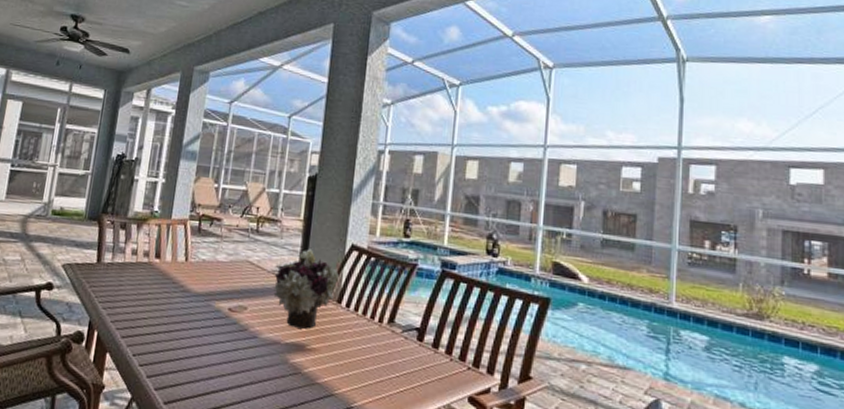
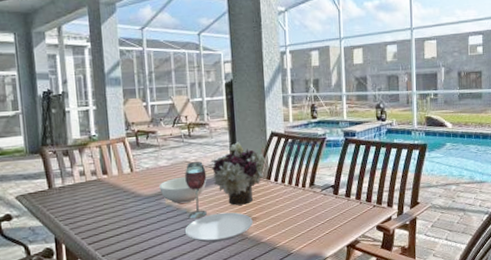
bowl: none [211,278,267,312] -> present [159,176,207,204]
plate: none [229,332,311,371] -> present [184,212,253,243]
wineglass: none [237,263,268,334] -> present [184,162,207,219]

